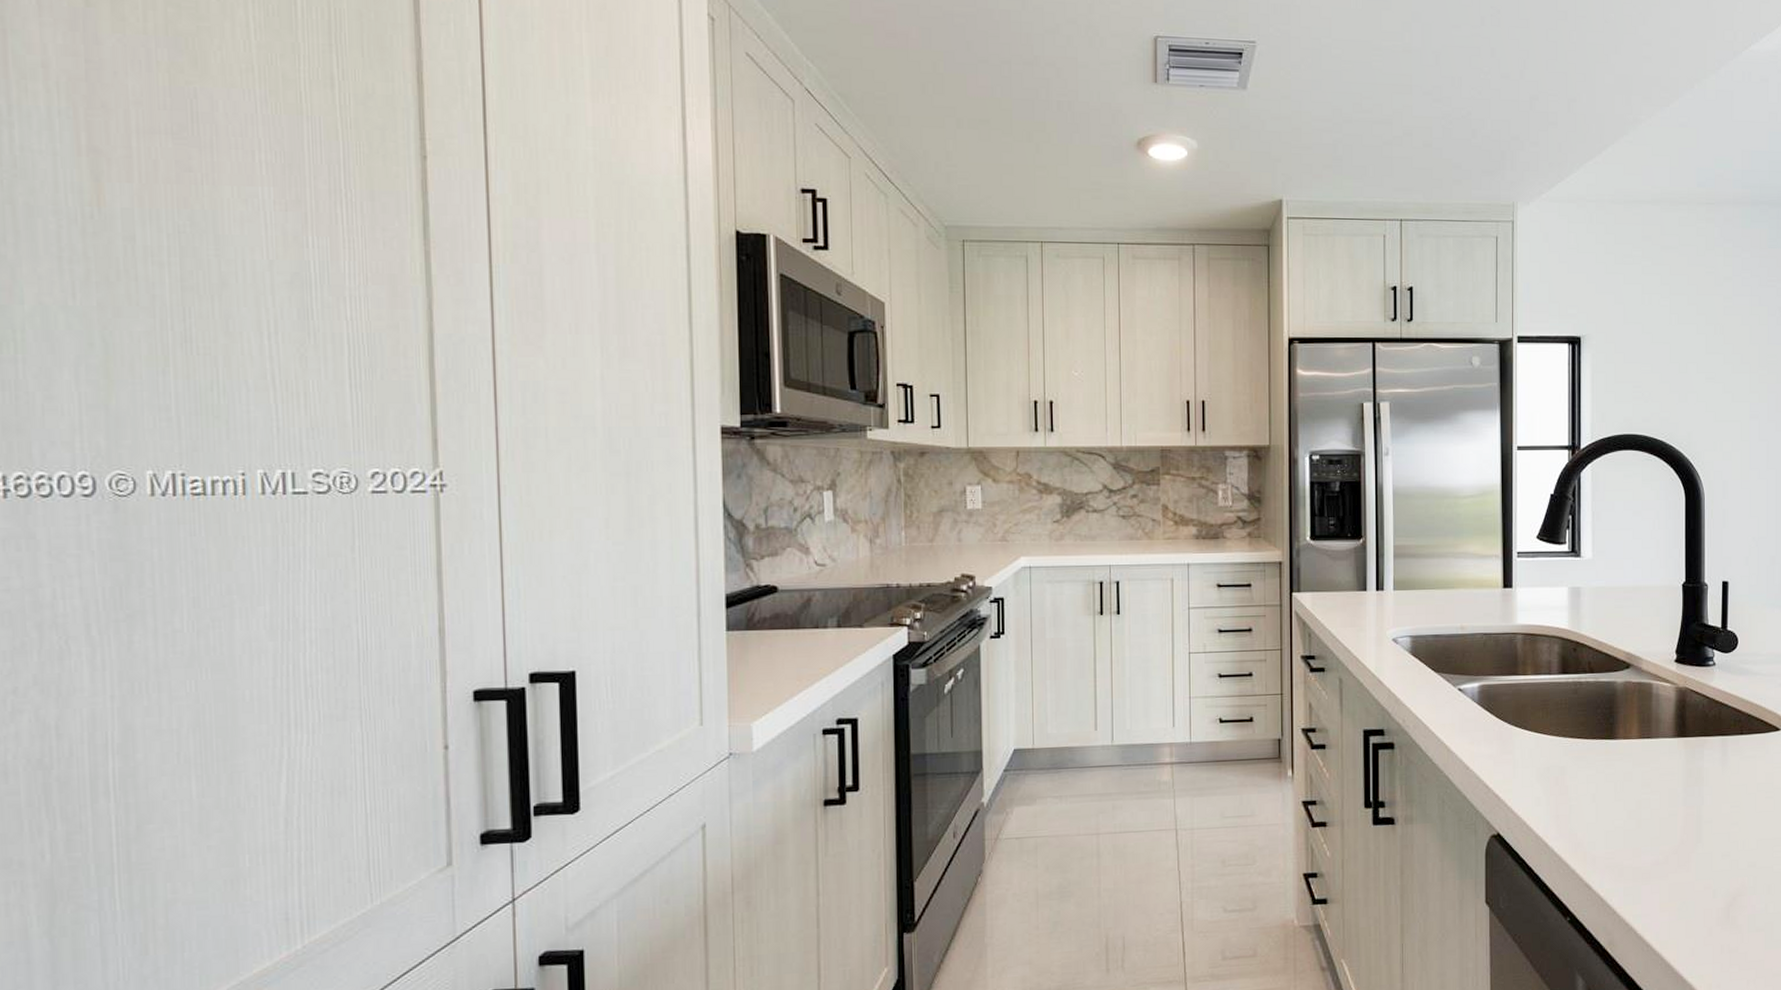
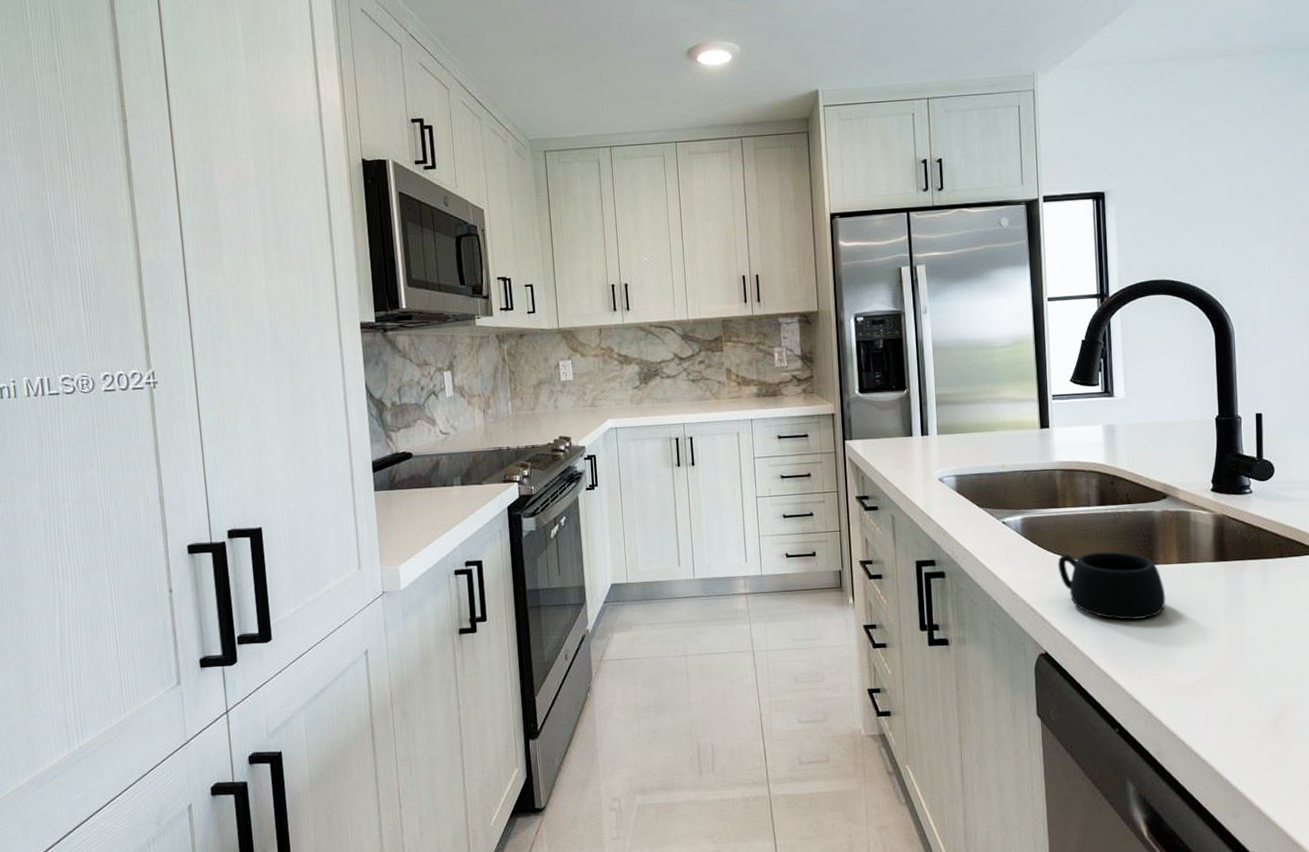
mug: none [1514,724,1624,799] -> present [1057,551,1166,620]

